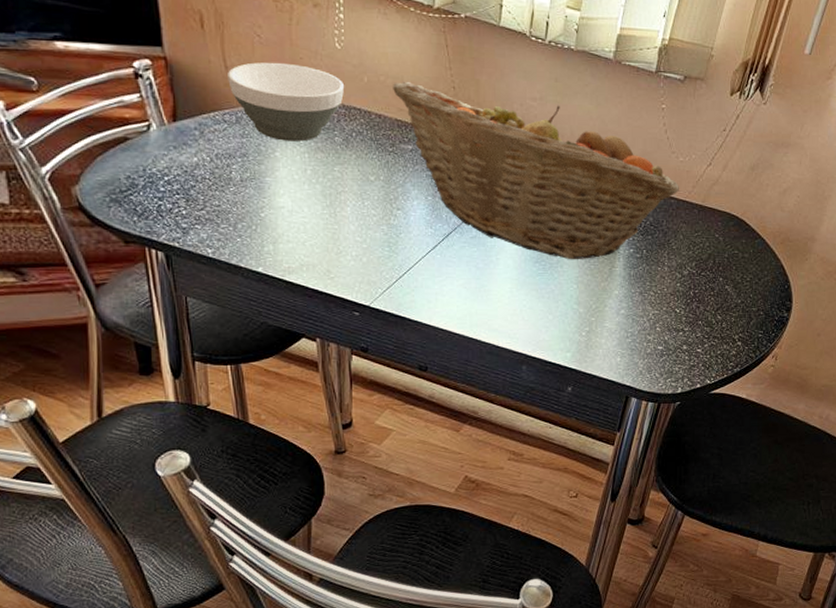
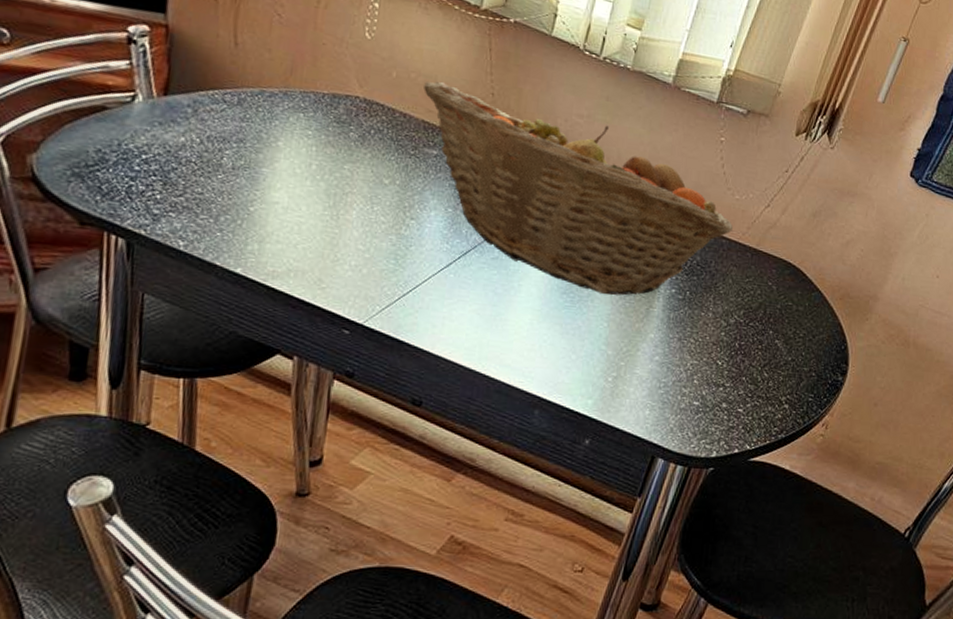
bowl: present [228,62,344,142] -> none [235,42,369,133]

